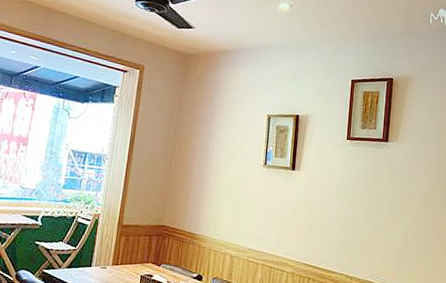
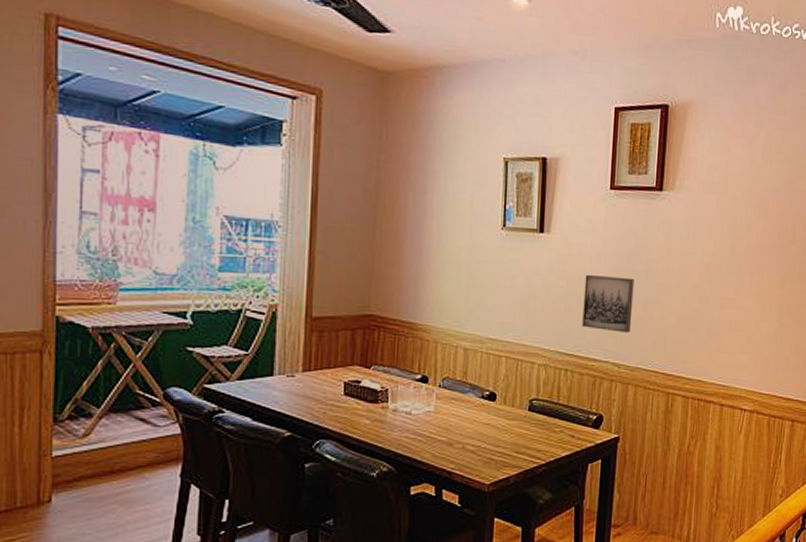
wall art: none [322,204,365,252] -> present [582,275,635,333]

